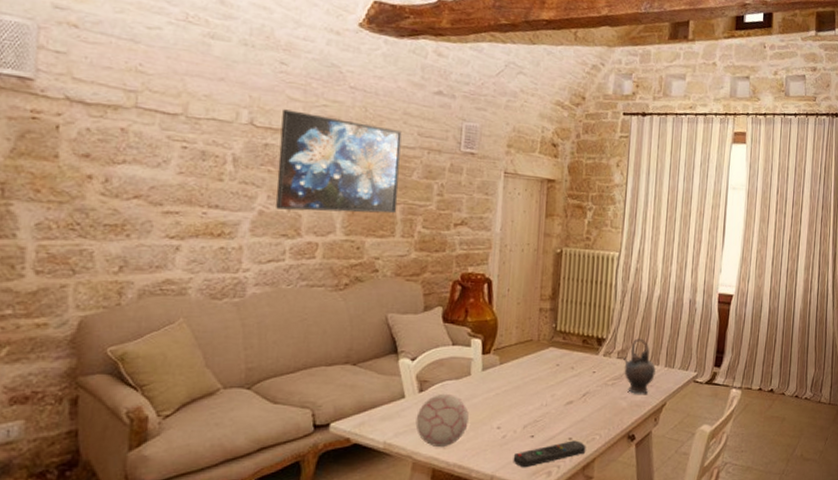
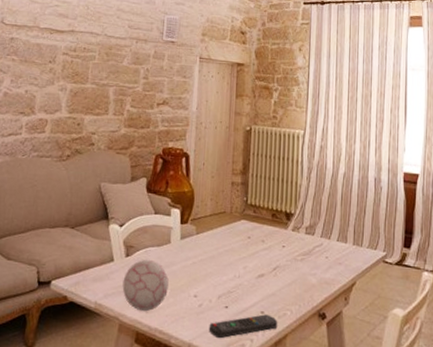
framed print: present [276,109,402,214] -> none [17,10,116,95]
teapot: present [622,338,656,394] -> none [310,214,344,272]

